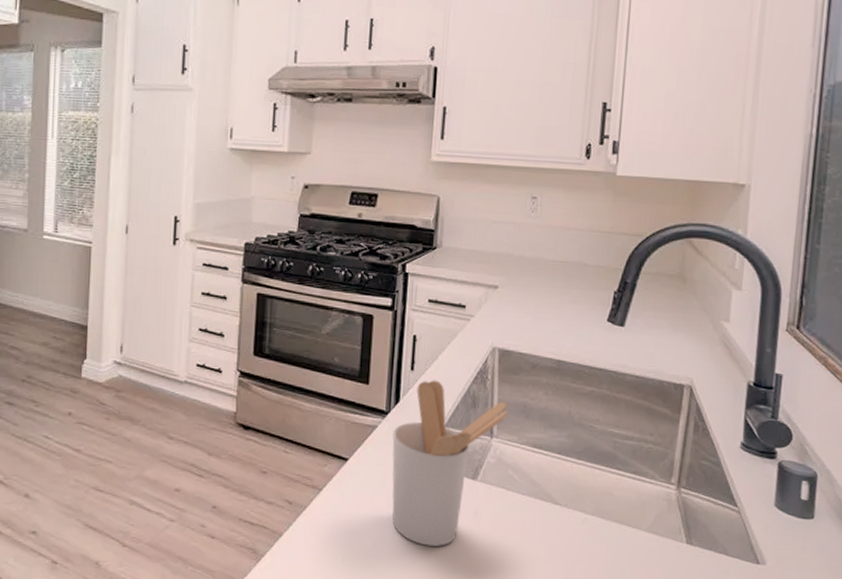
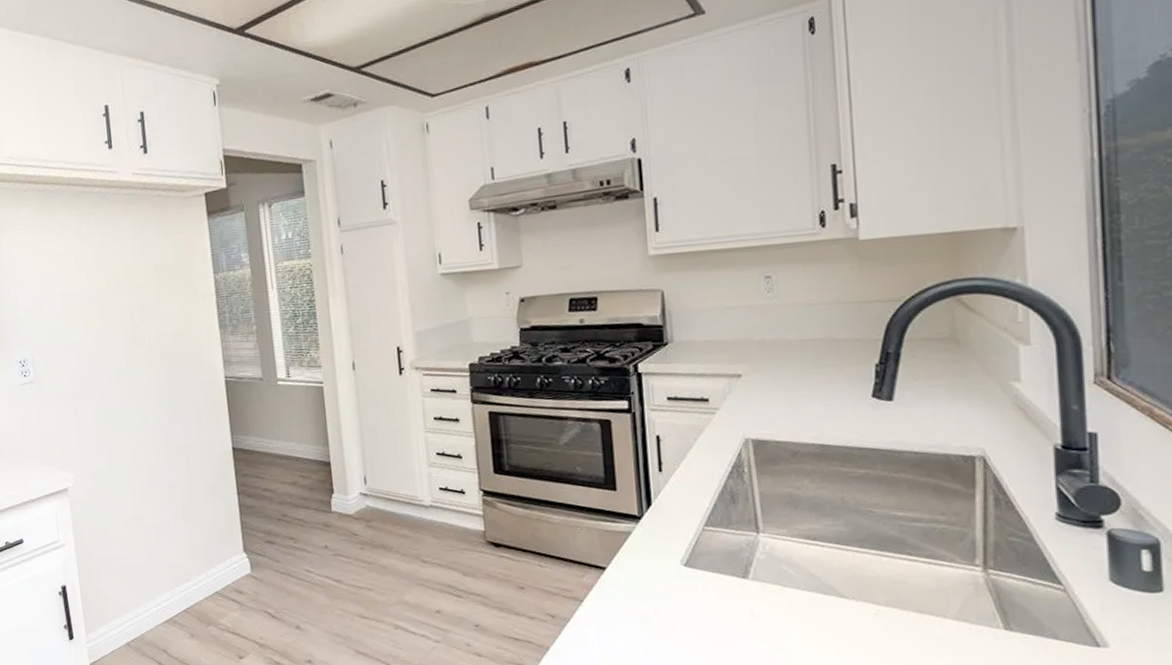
utensil holder: present [391,380,508,547] -> none [649,479,772,651]

